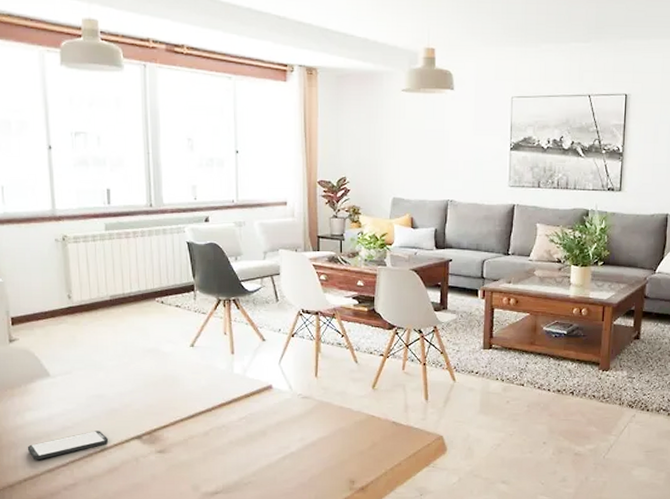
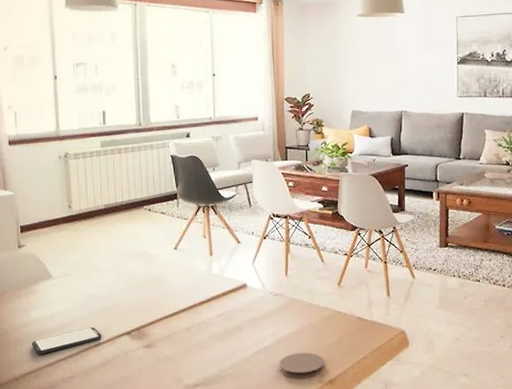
coaster: none [306,458,355,486] -> present [279,352,324,379]

